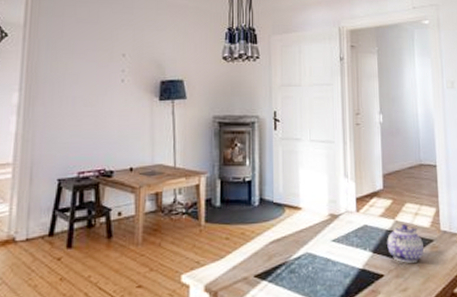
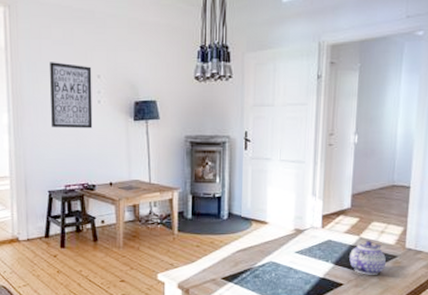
wall art: none [67,40,117,109] -> present [49,62,93,129]

